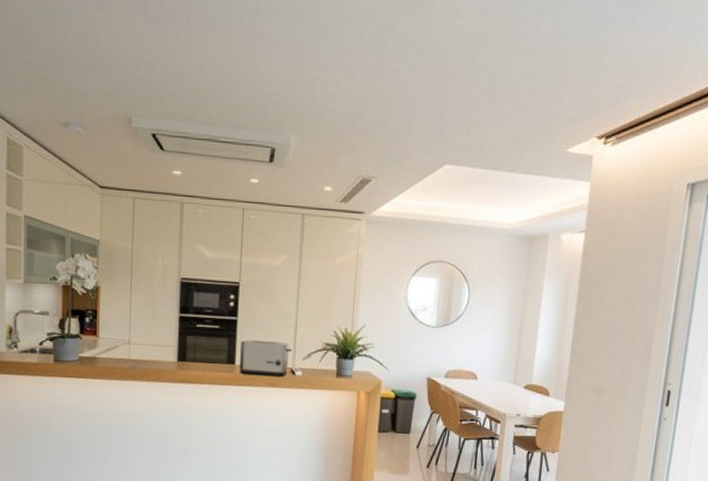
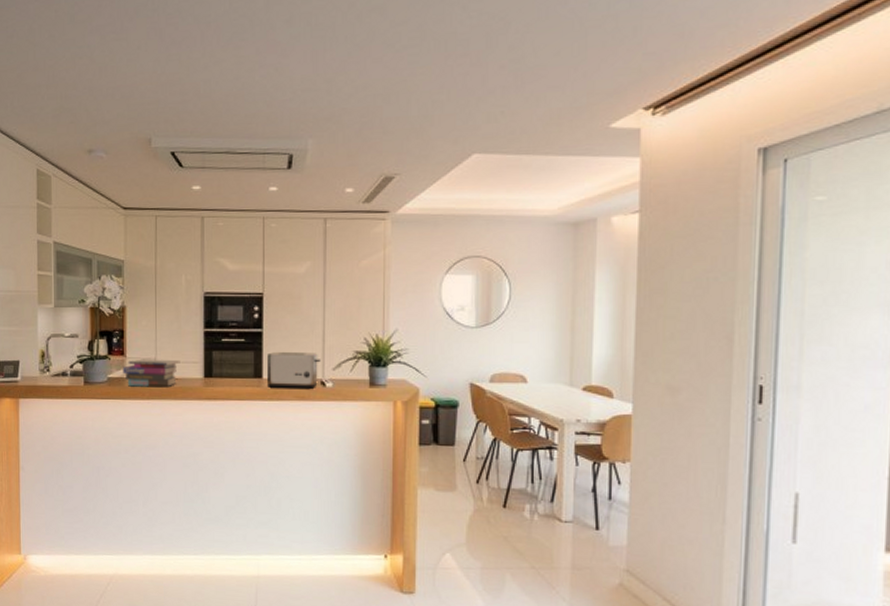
books: none [95,340,154,369] -> present [123,359,180,388]

